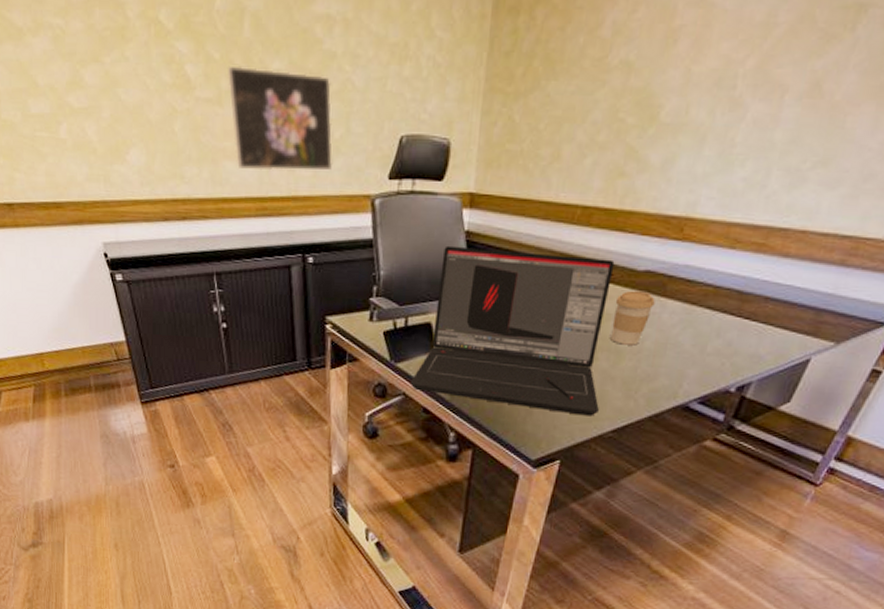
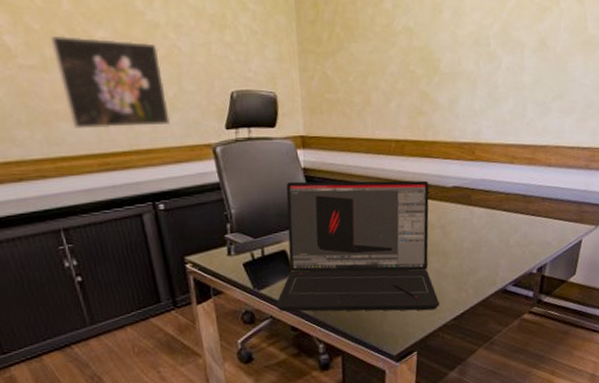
coffee cup: present [610,290,655,346] -> none [435,203,465,248]

